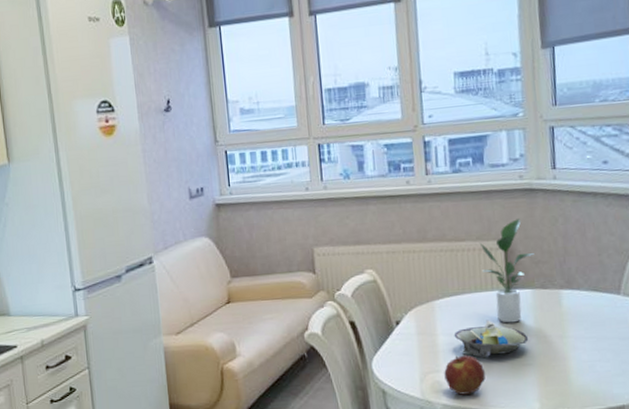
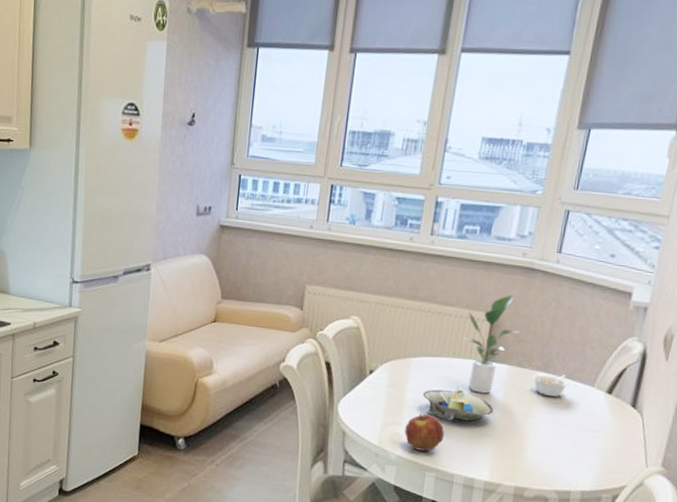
legume: none [558,288,596,313] -> present [532,374,570,397]

